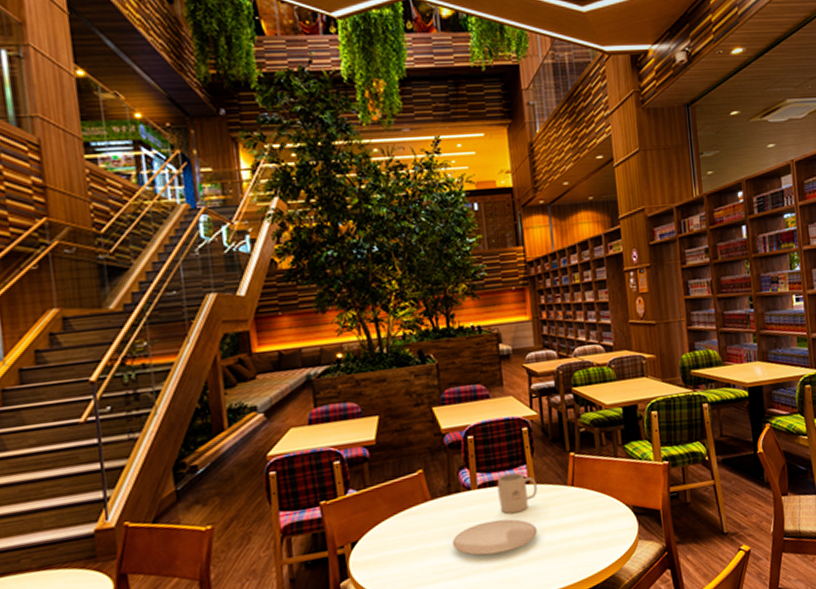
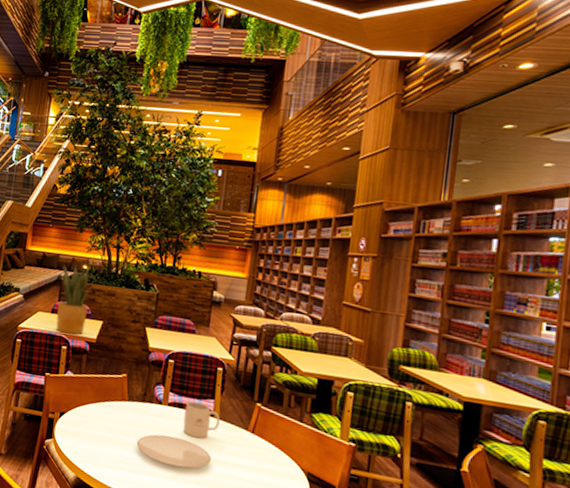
planter: none [308,355,358,446] -> present [56,264,92,335]

